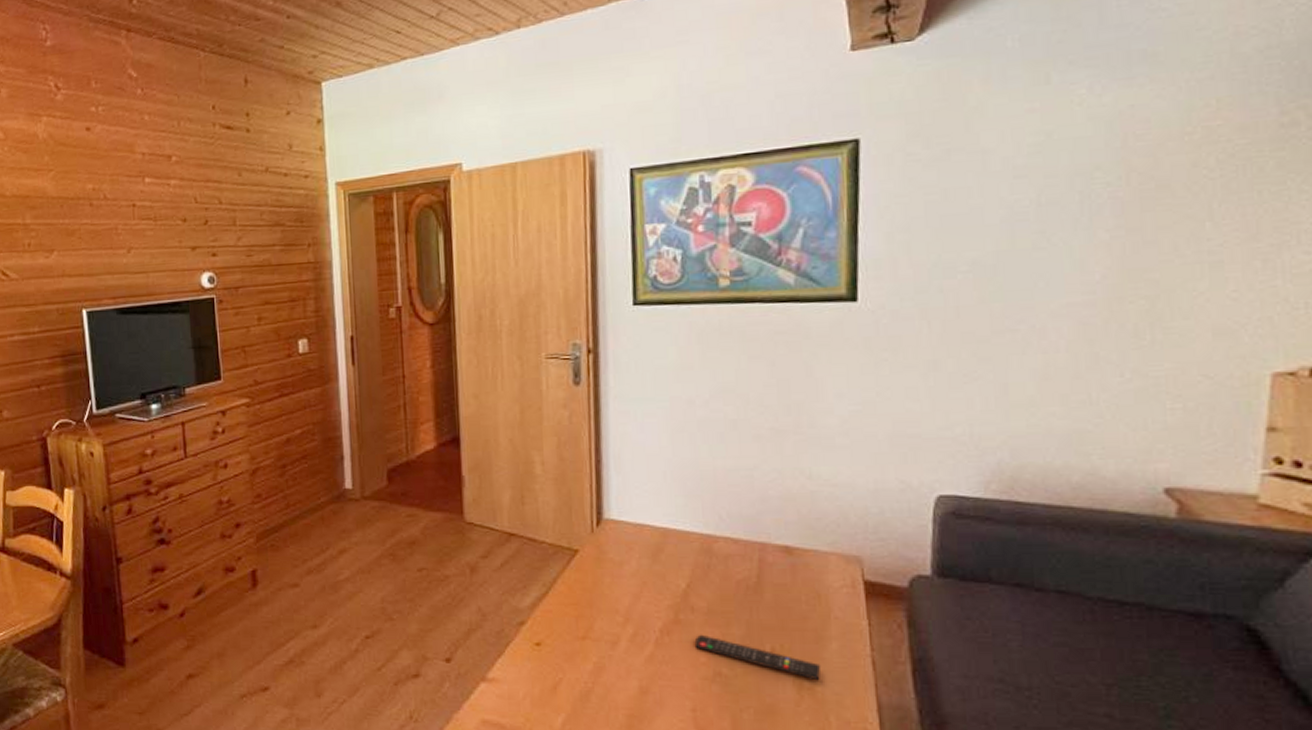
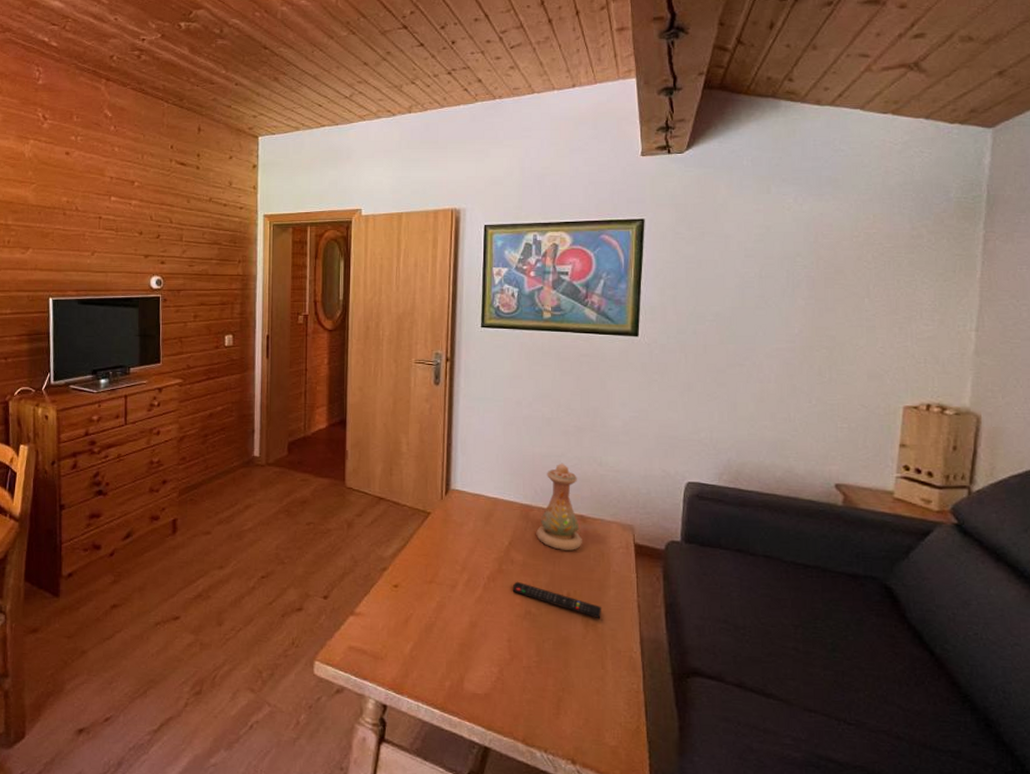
vase: none [723,478,789,592] -> present [536,463,582,550]

